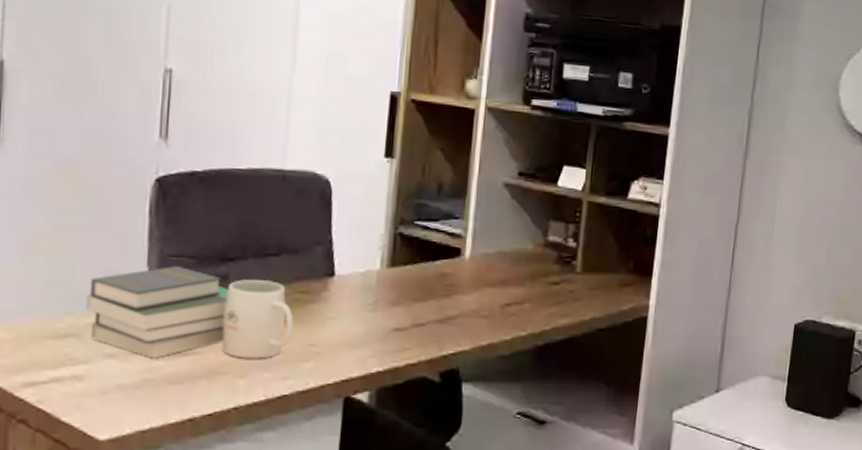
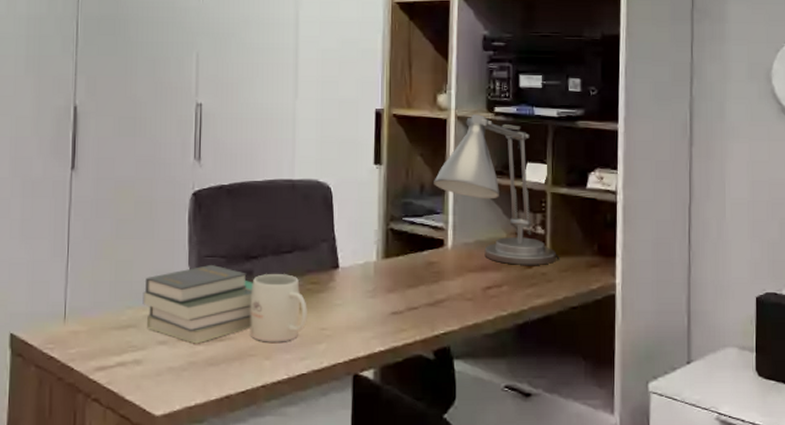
desk lamp: none [454,106,591,282] -> present [434,114,560,265]

